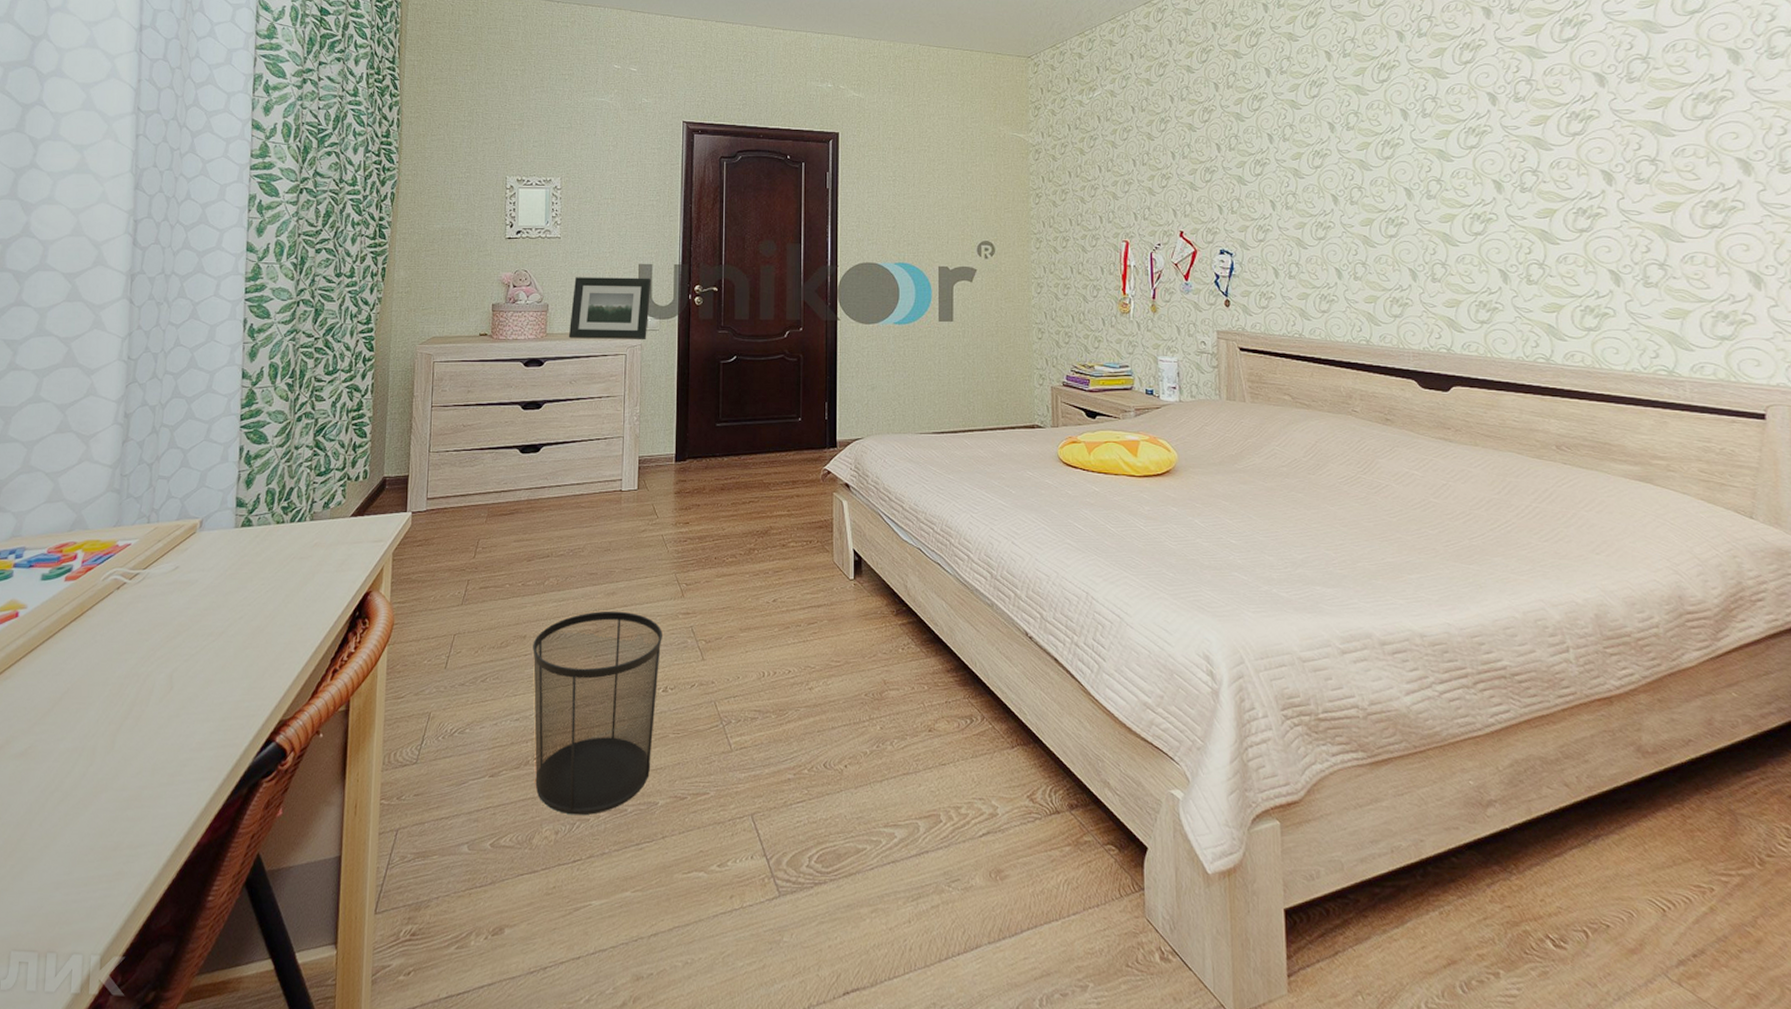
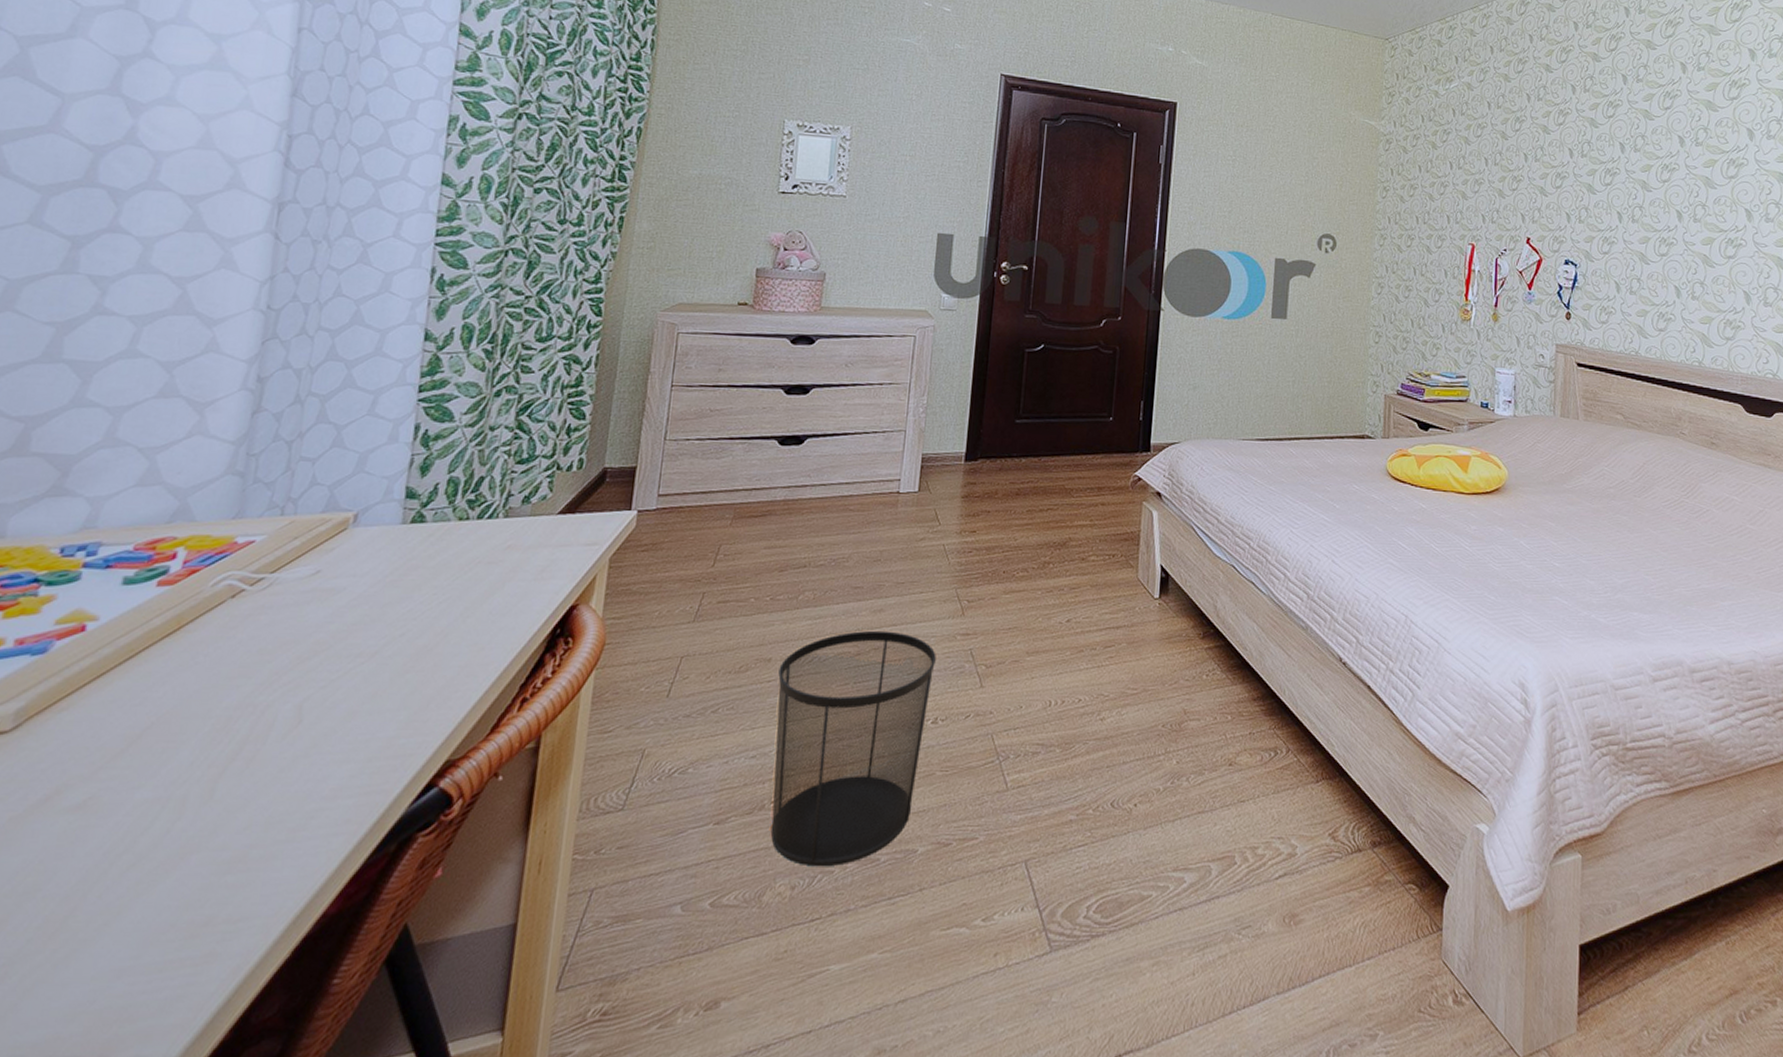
picture frame: present [568,277,652,341] -> none [847,243,952,321]

